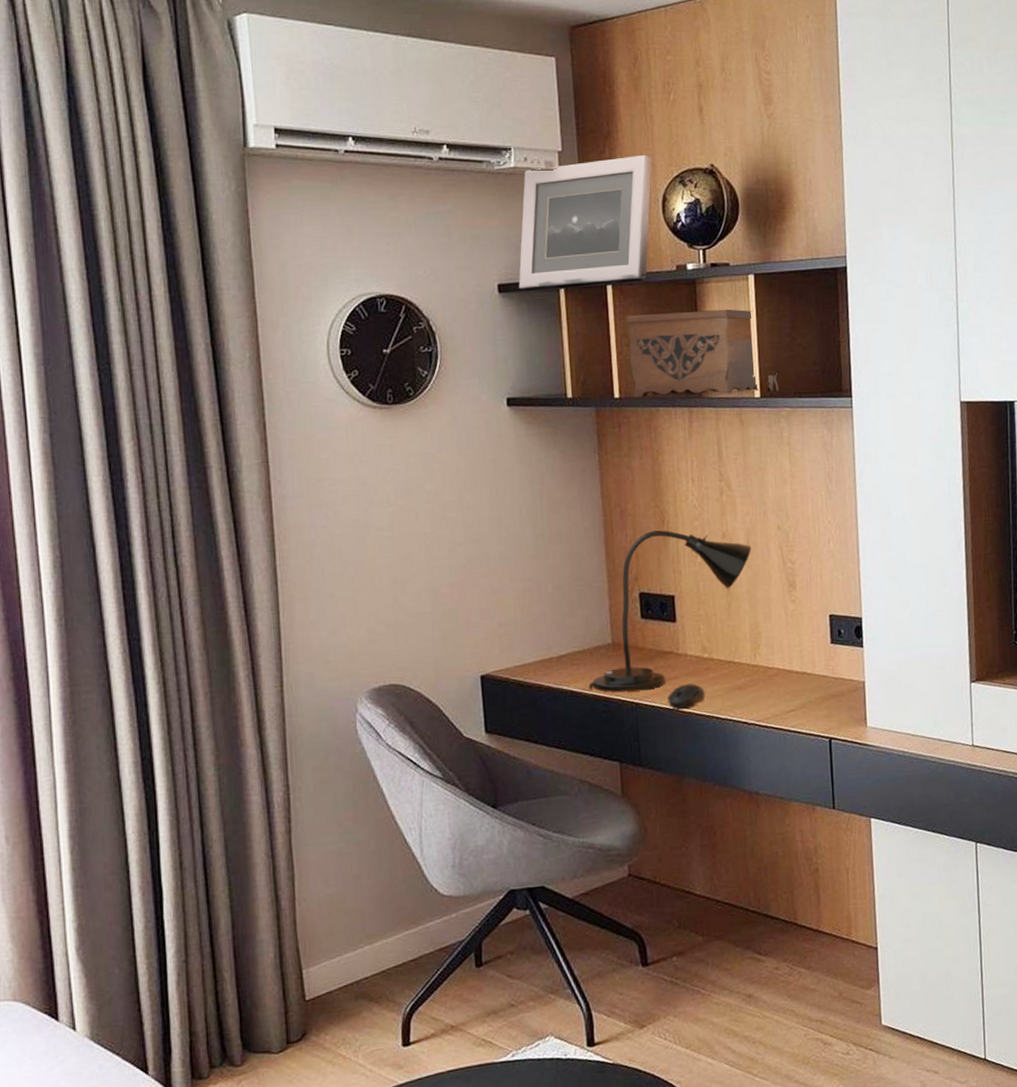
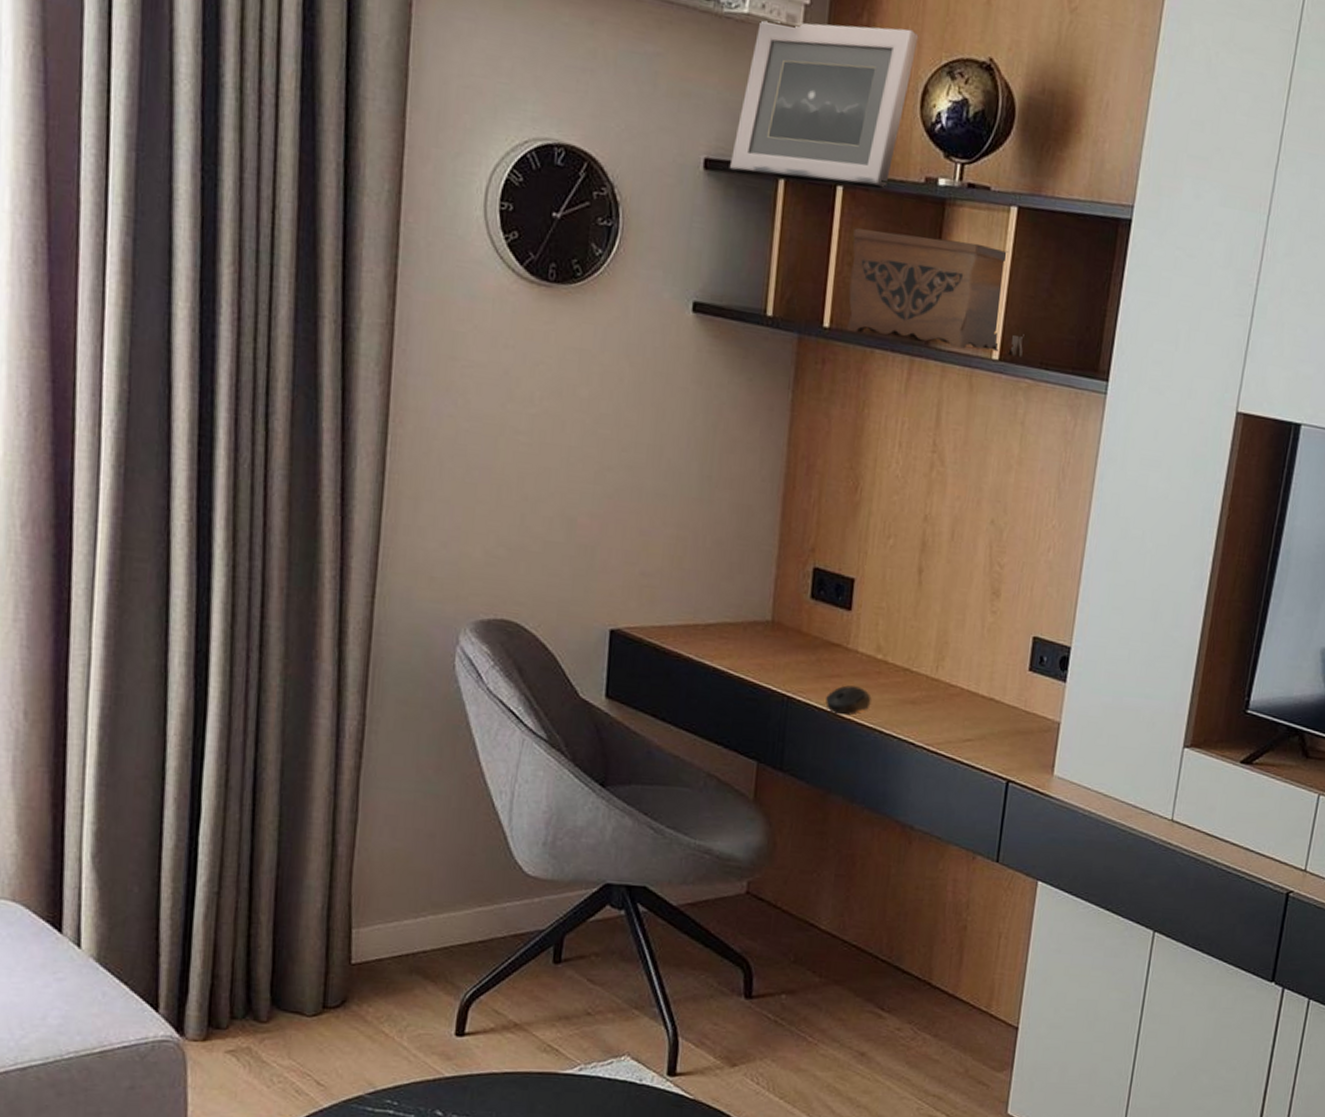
desk lamp: present [588,530,752,693] -> none [735,496,956,684]

